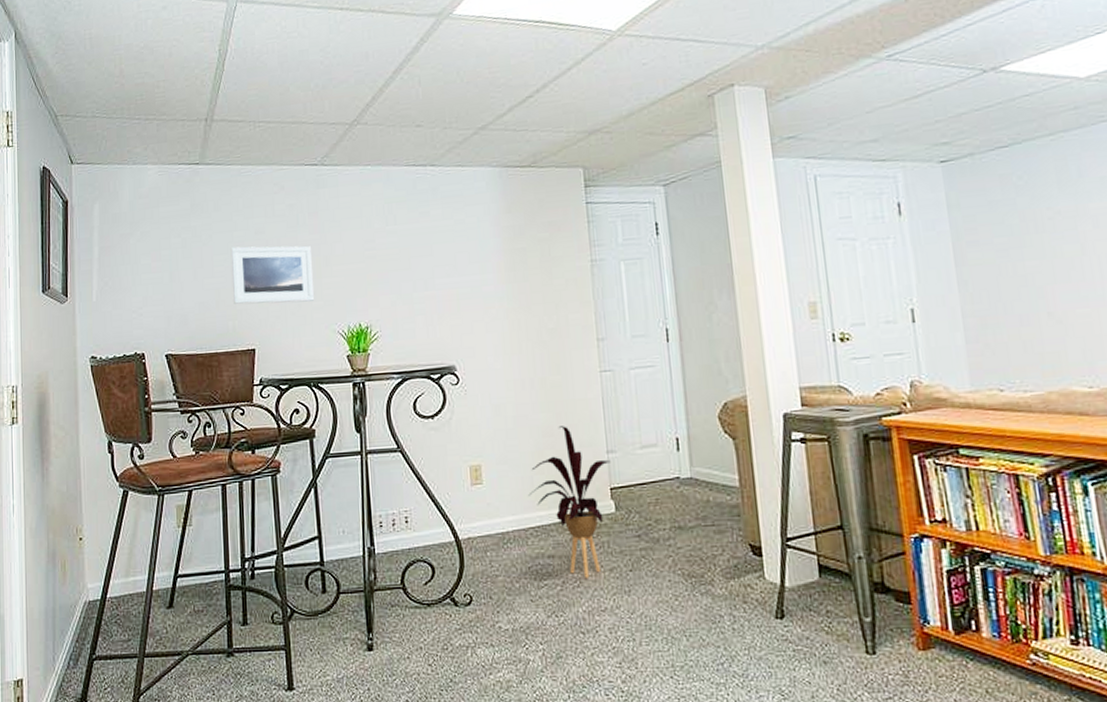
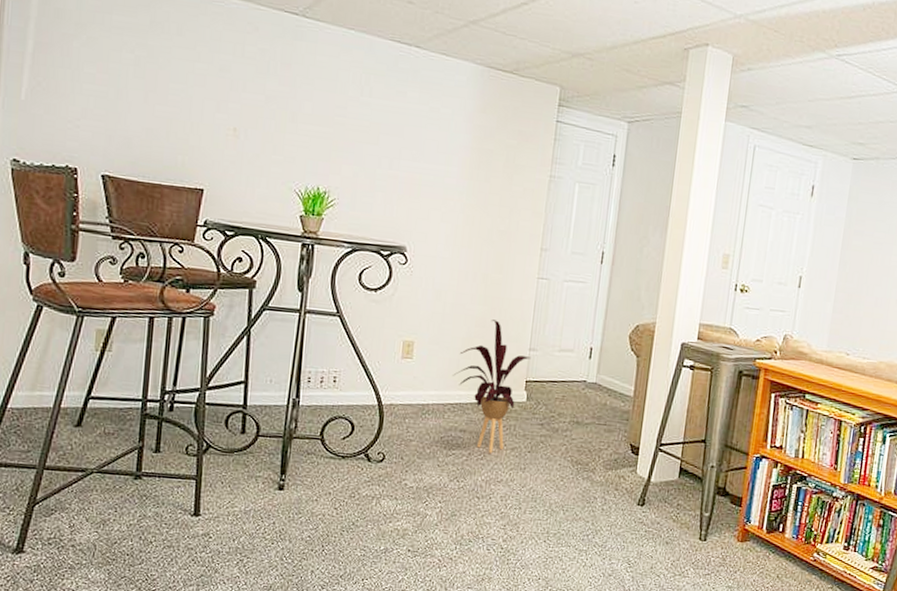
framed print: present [230,245,315,305] -> none [186,78,278,154]

